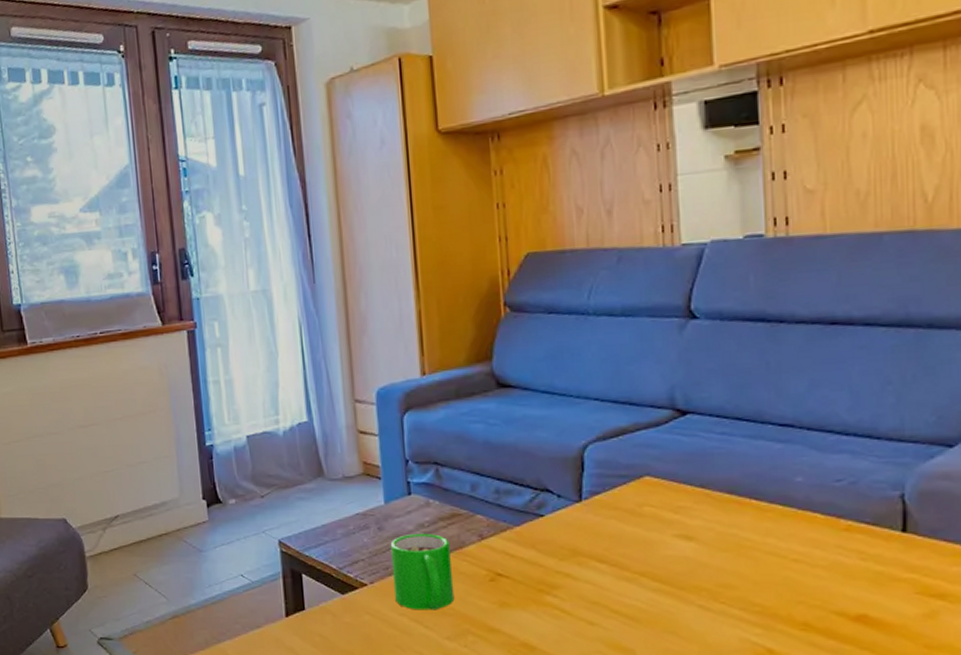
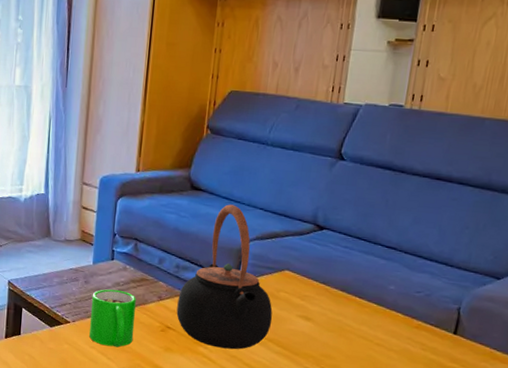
teapot: none [505,399,640,594] -> present [176,204,273,350]

